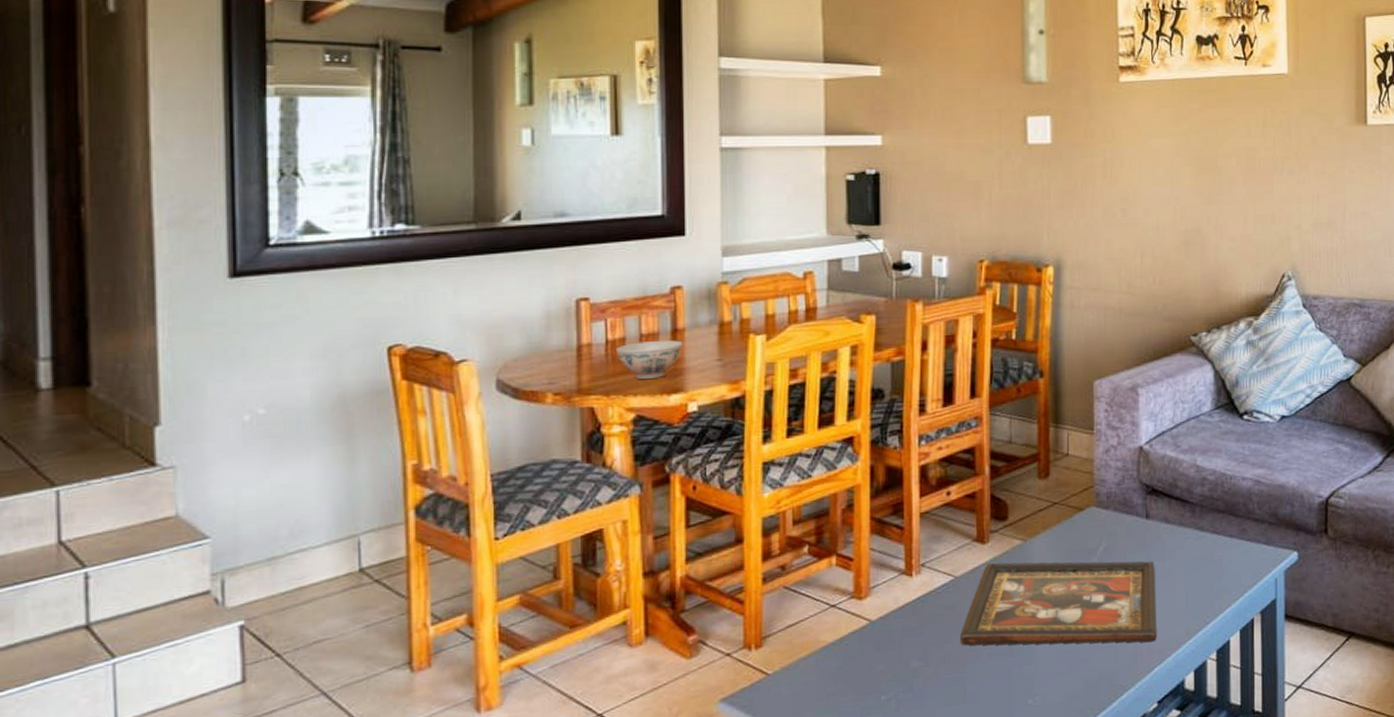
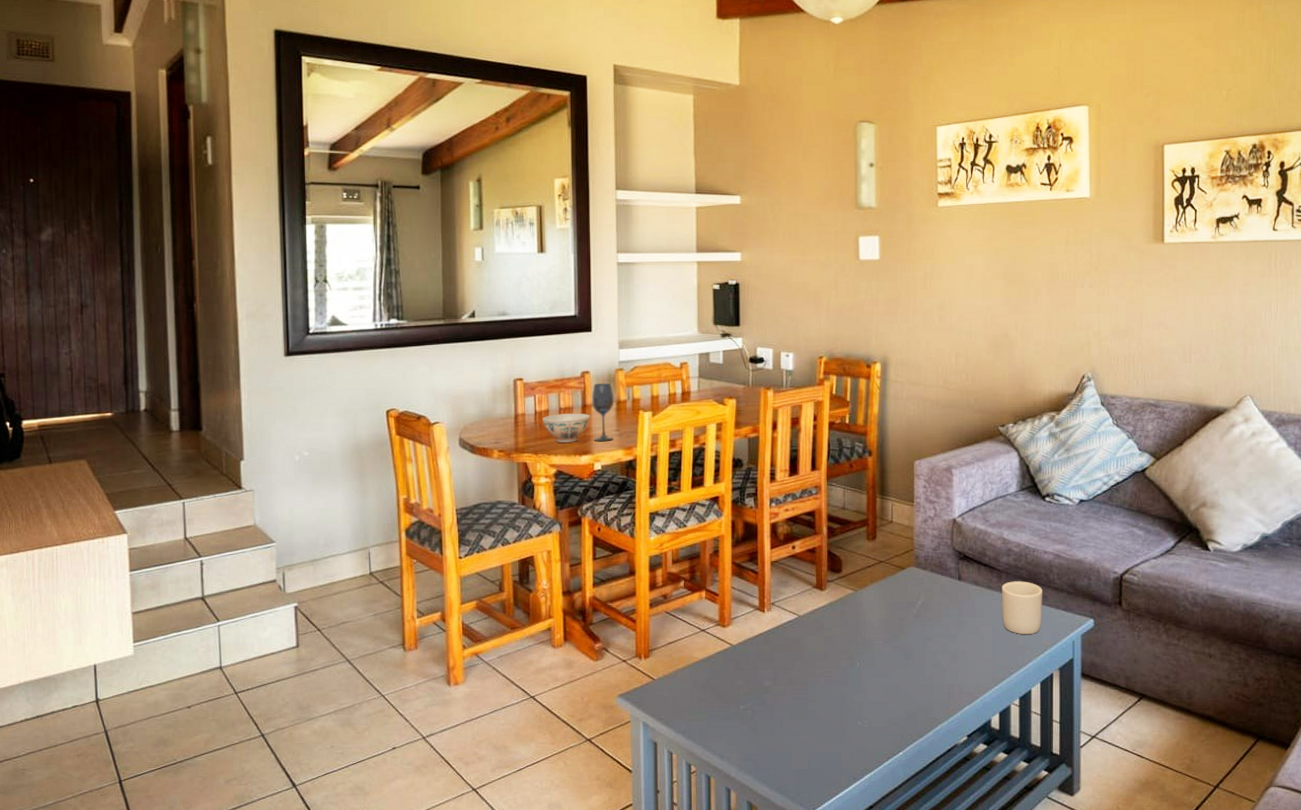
wineglass: none [684,300,716,376] -> present [591,383,615,442]
decorative tray: present [960,561,1157,646] -> none [803,606,967,685]
mug: none [1195,514,1242,576] -> present [1001,581,1043,634]

